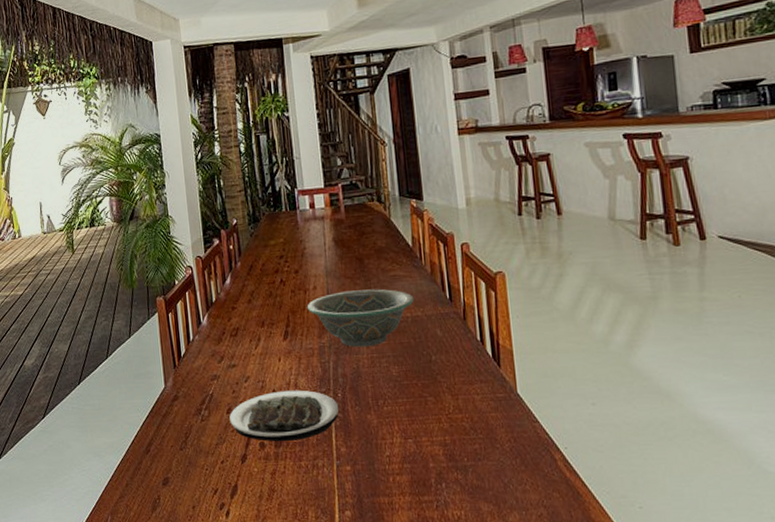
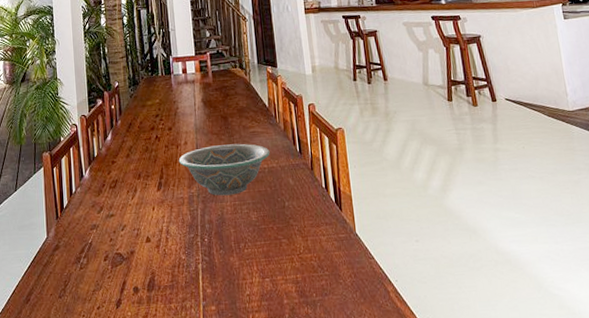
plate: present [229,390,339,442] -> none [106,236,206,286]

